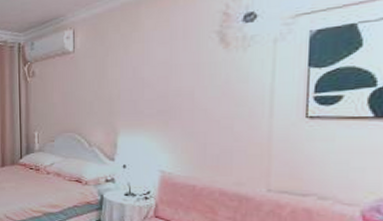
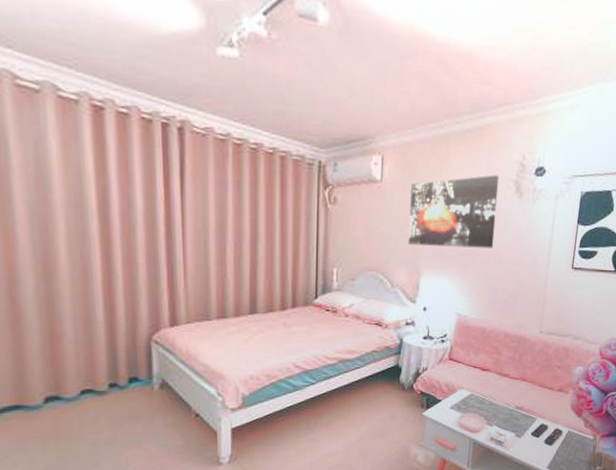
wall art: none [103,29,199,106] -> present [408,175,500,249]

